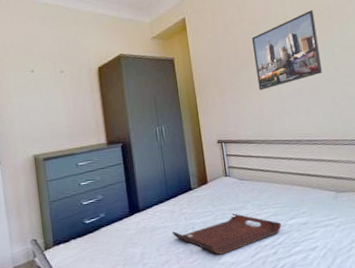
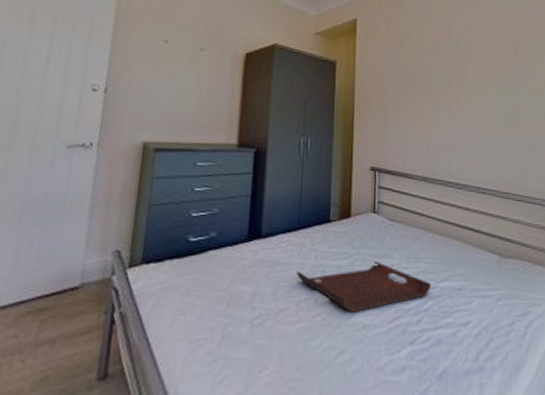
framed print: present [251,10,322,90] -> none [427,40,500,119]

